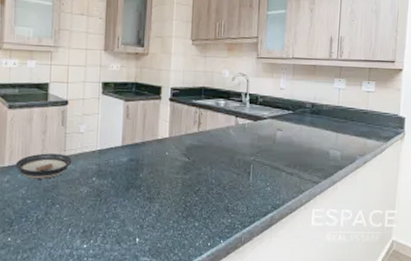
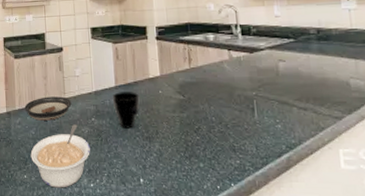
legume: none [18,184,87,250] -> present [30,124,90,188]
cup: none [117,152,145,189] -> present [112,92,140,129]

